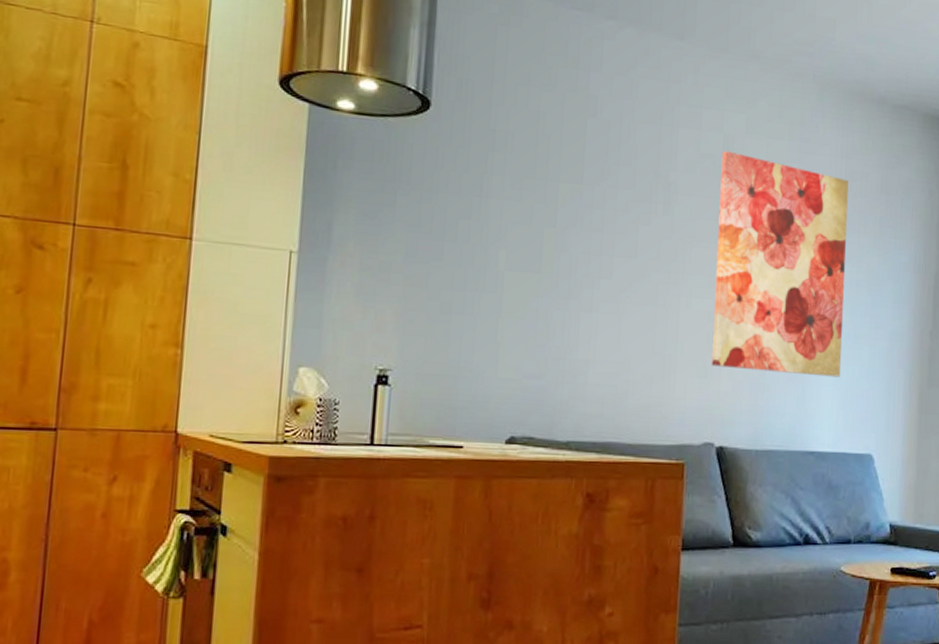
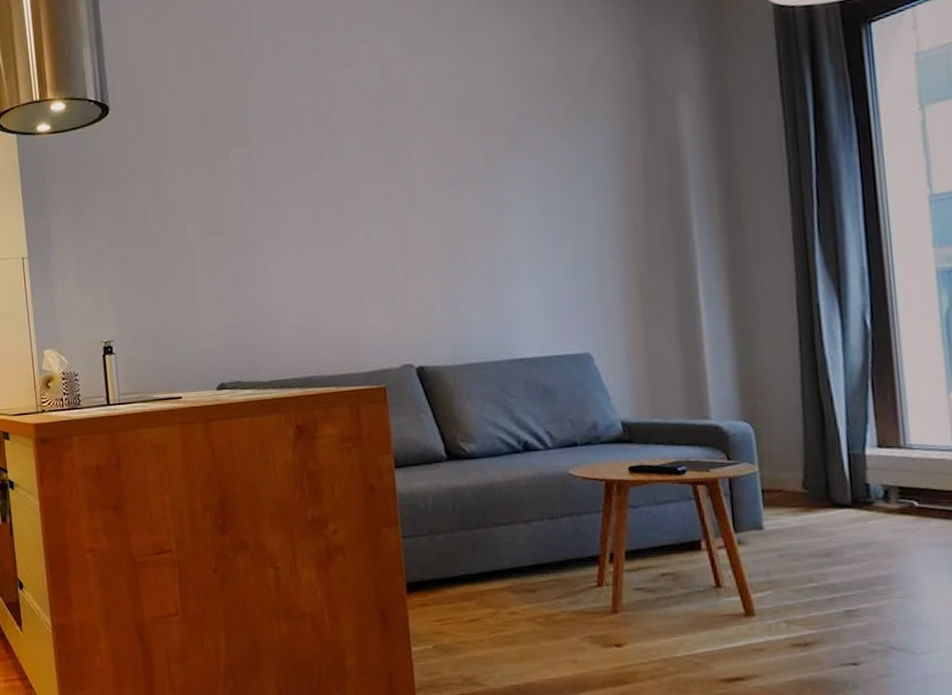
wall art: present [711,150,849,378] -> none [381,75,543,291]

